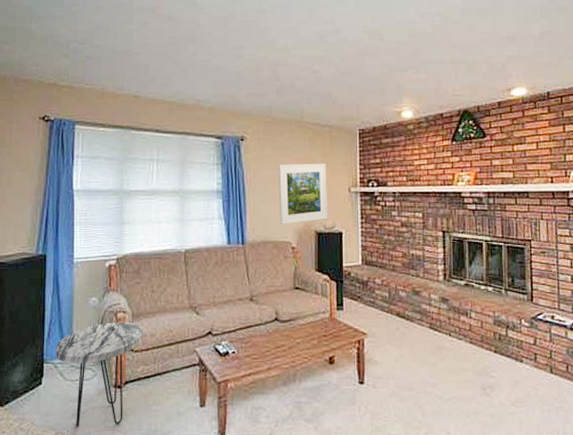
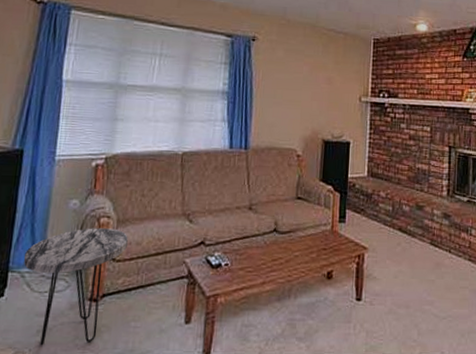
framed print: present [278,163,328,224] -> none [286,68,339,131]

